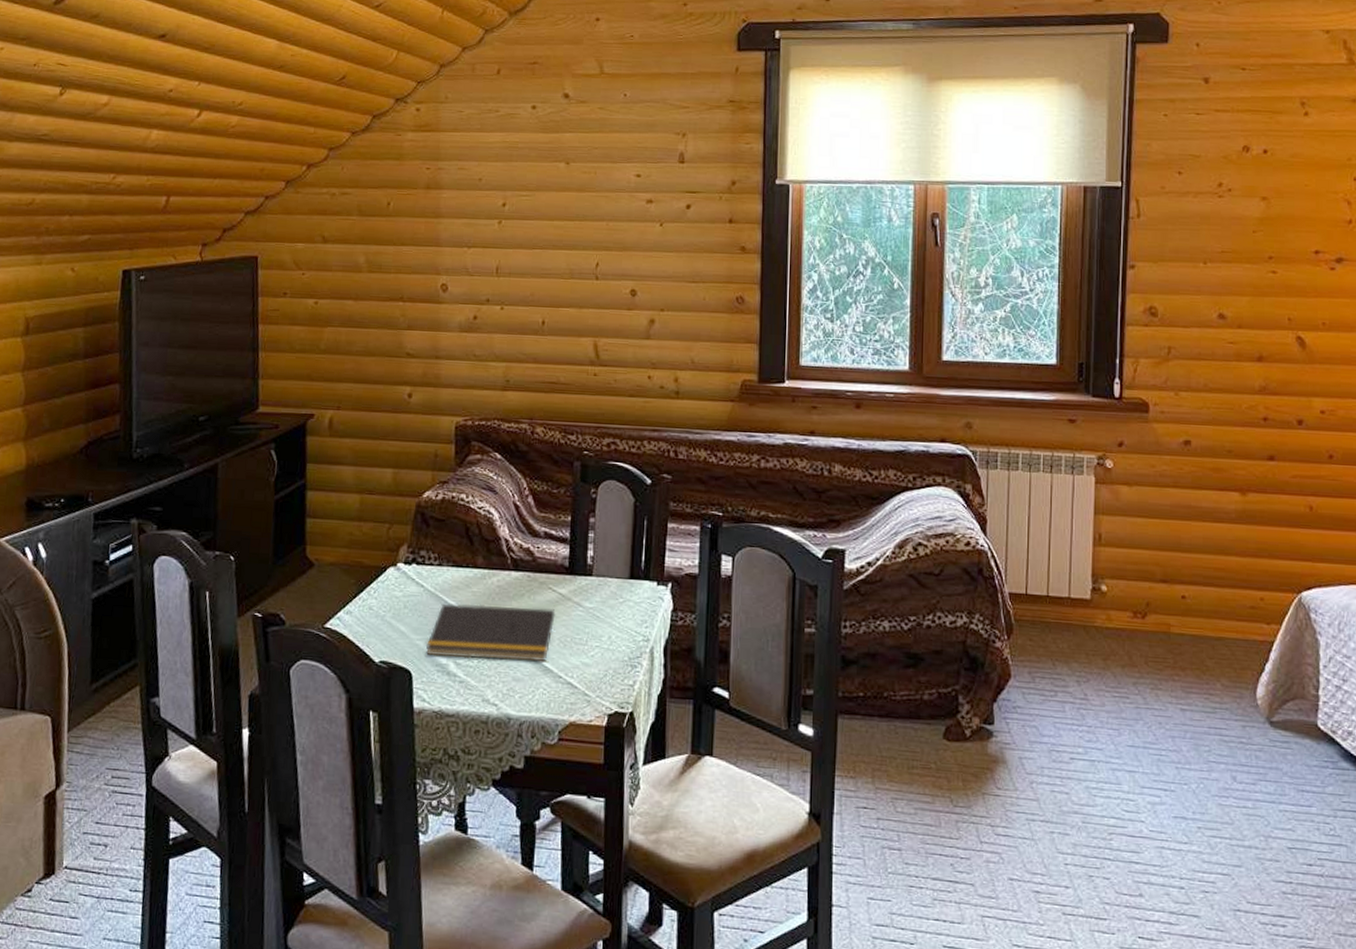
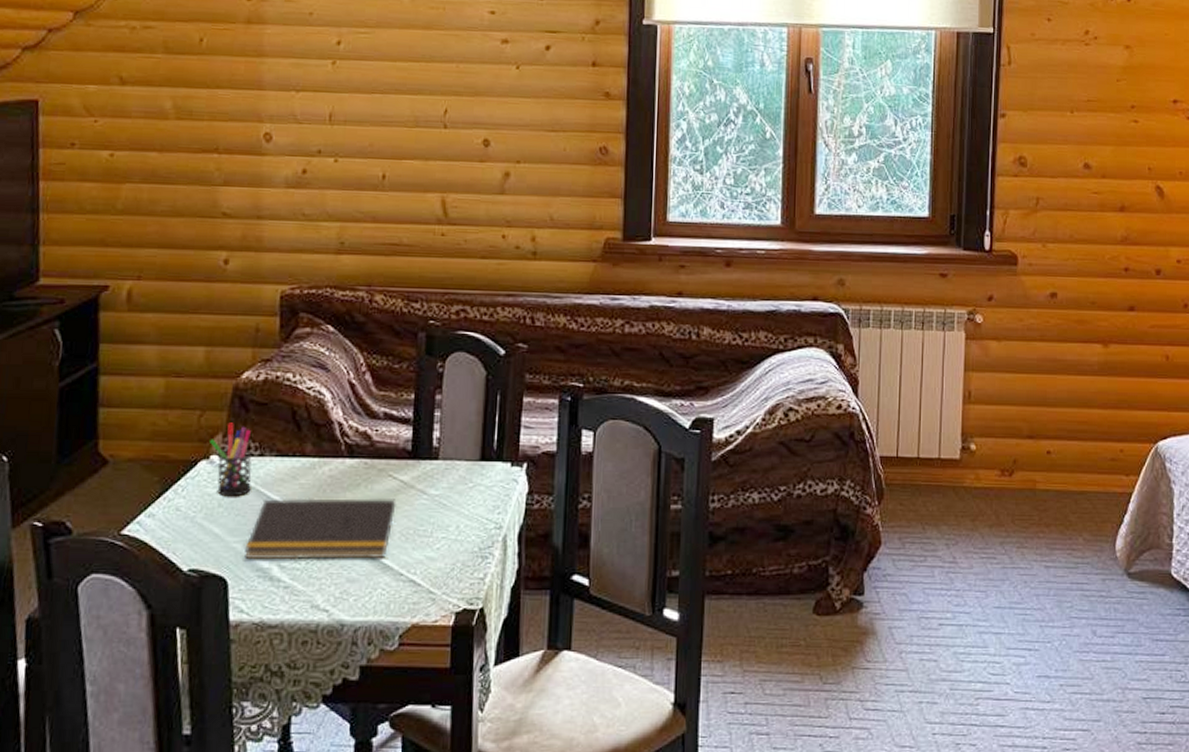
pen holder: none [397,535,432,600] -> present [210,422,252,497]

